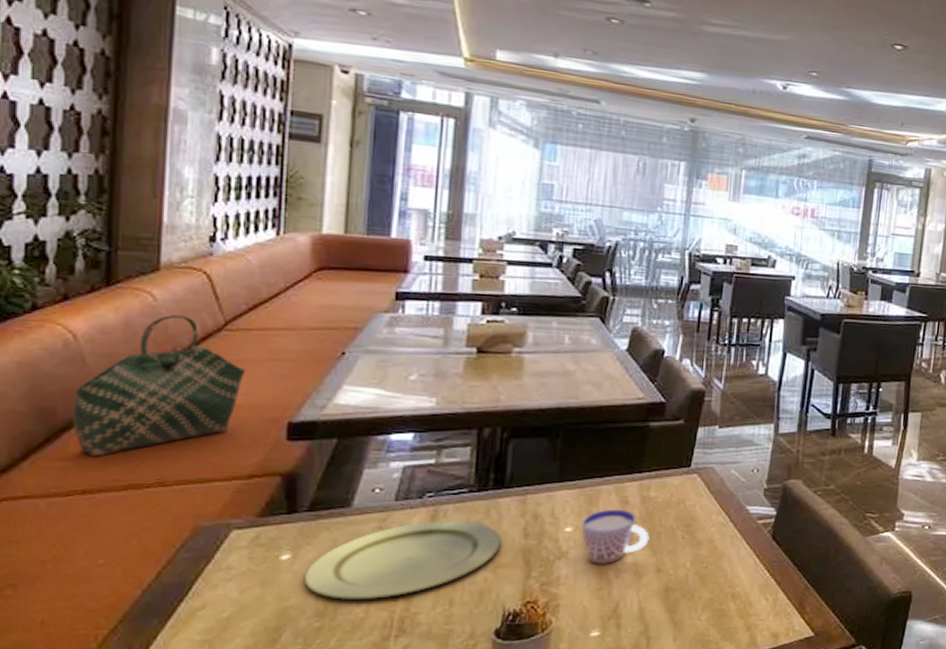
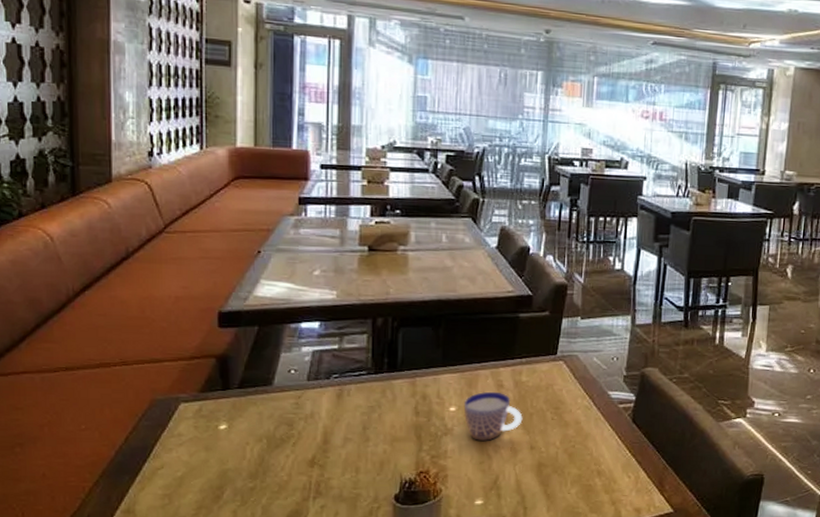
tote bag: present [72,315,246,457] -> none [54,220,183,340]
plate: present [303,520,501,601] -> none [238,398,396,466]

